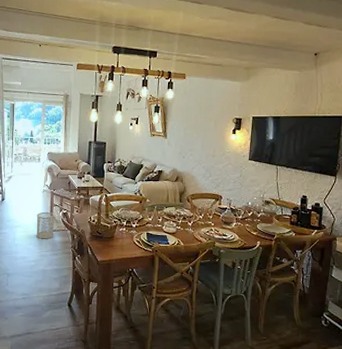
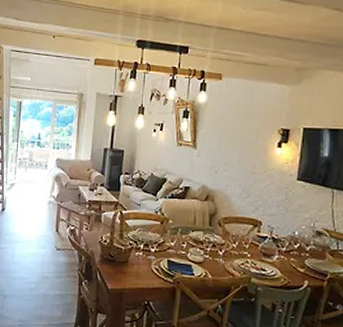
wastebasket: present [36,211,55,239] -> none [38,226,61,259]

